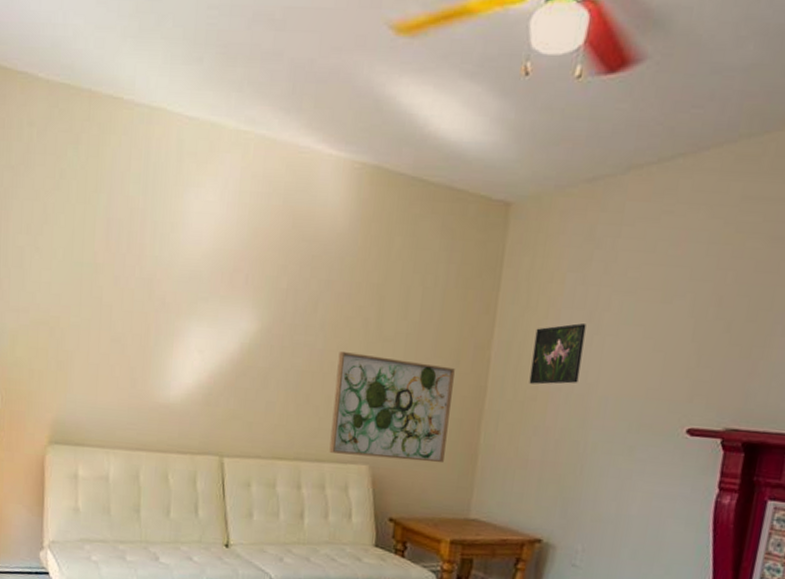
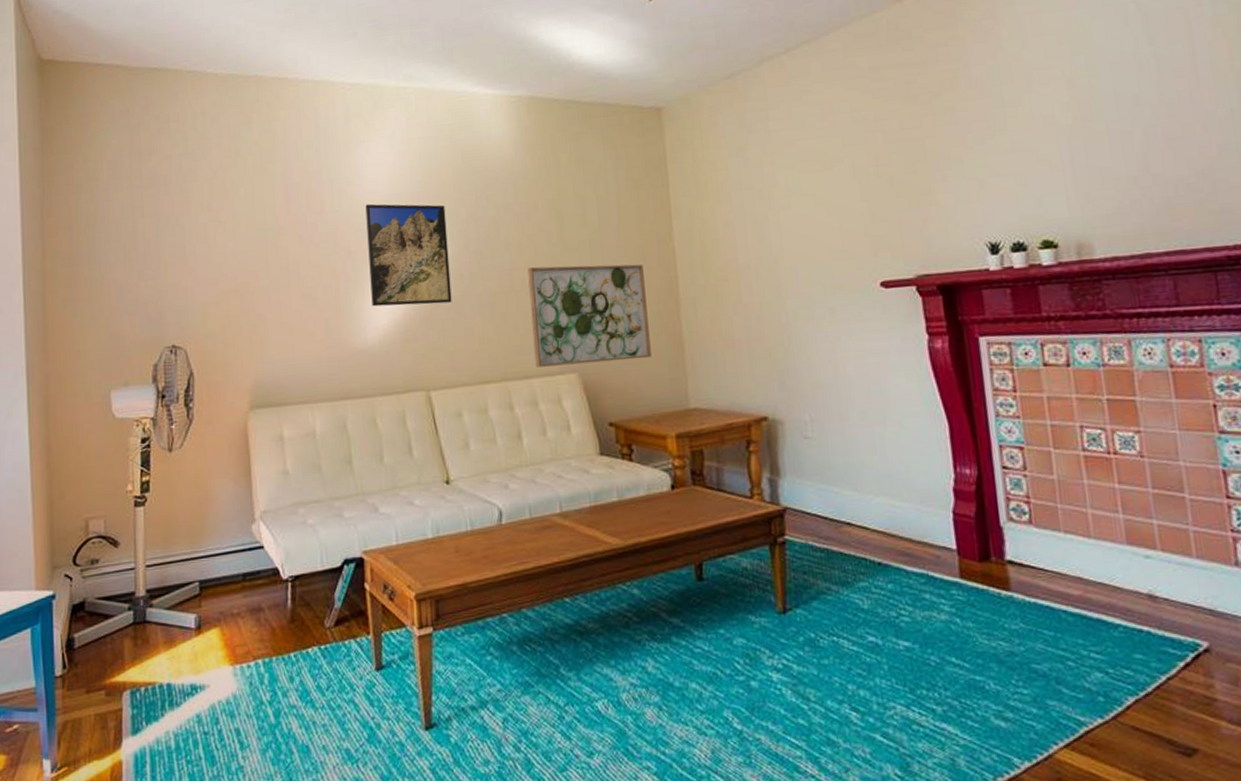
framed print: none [179,255,267,373] -> present [365,203,452,307]
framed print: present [529,323,586,385] -> none [712,202,764,266]

